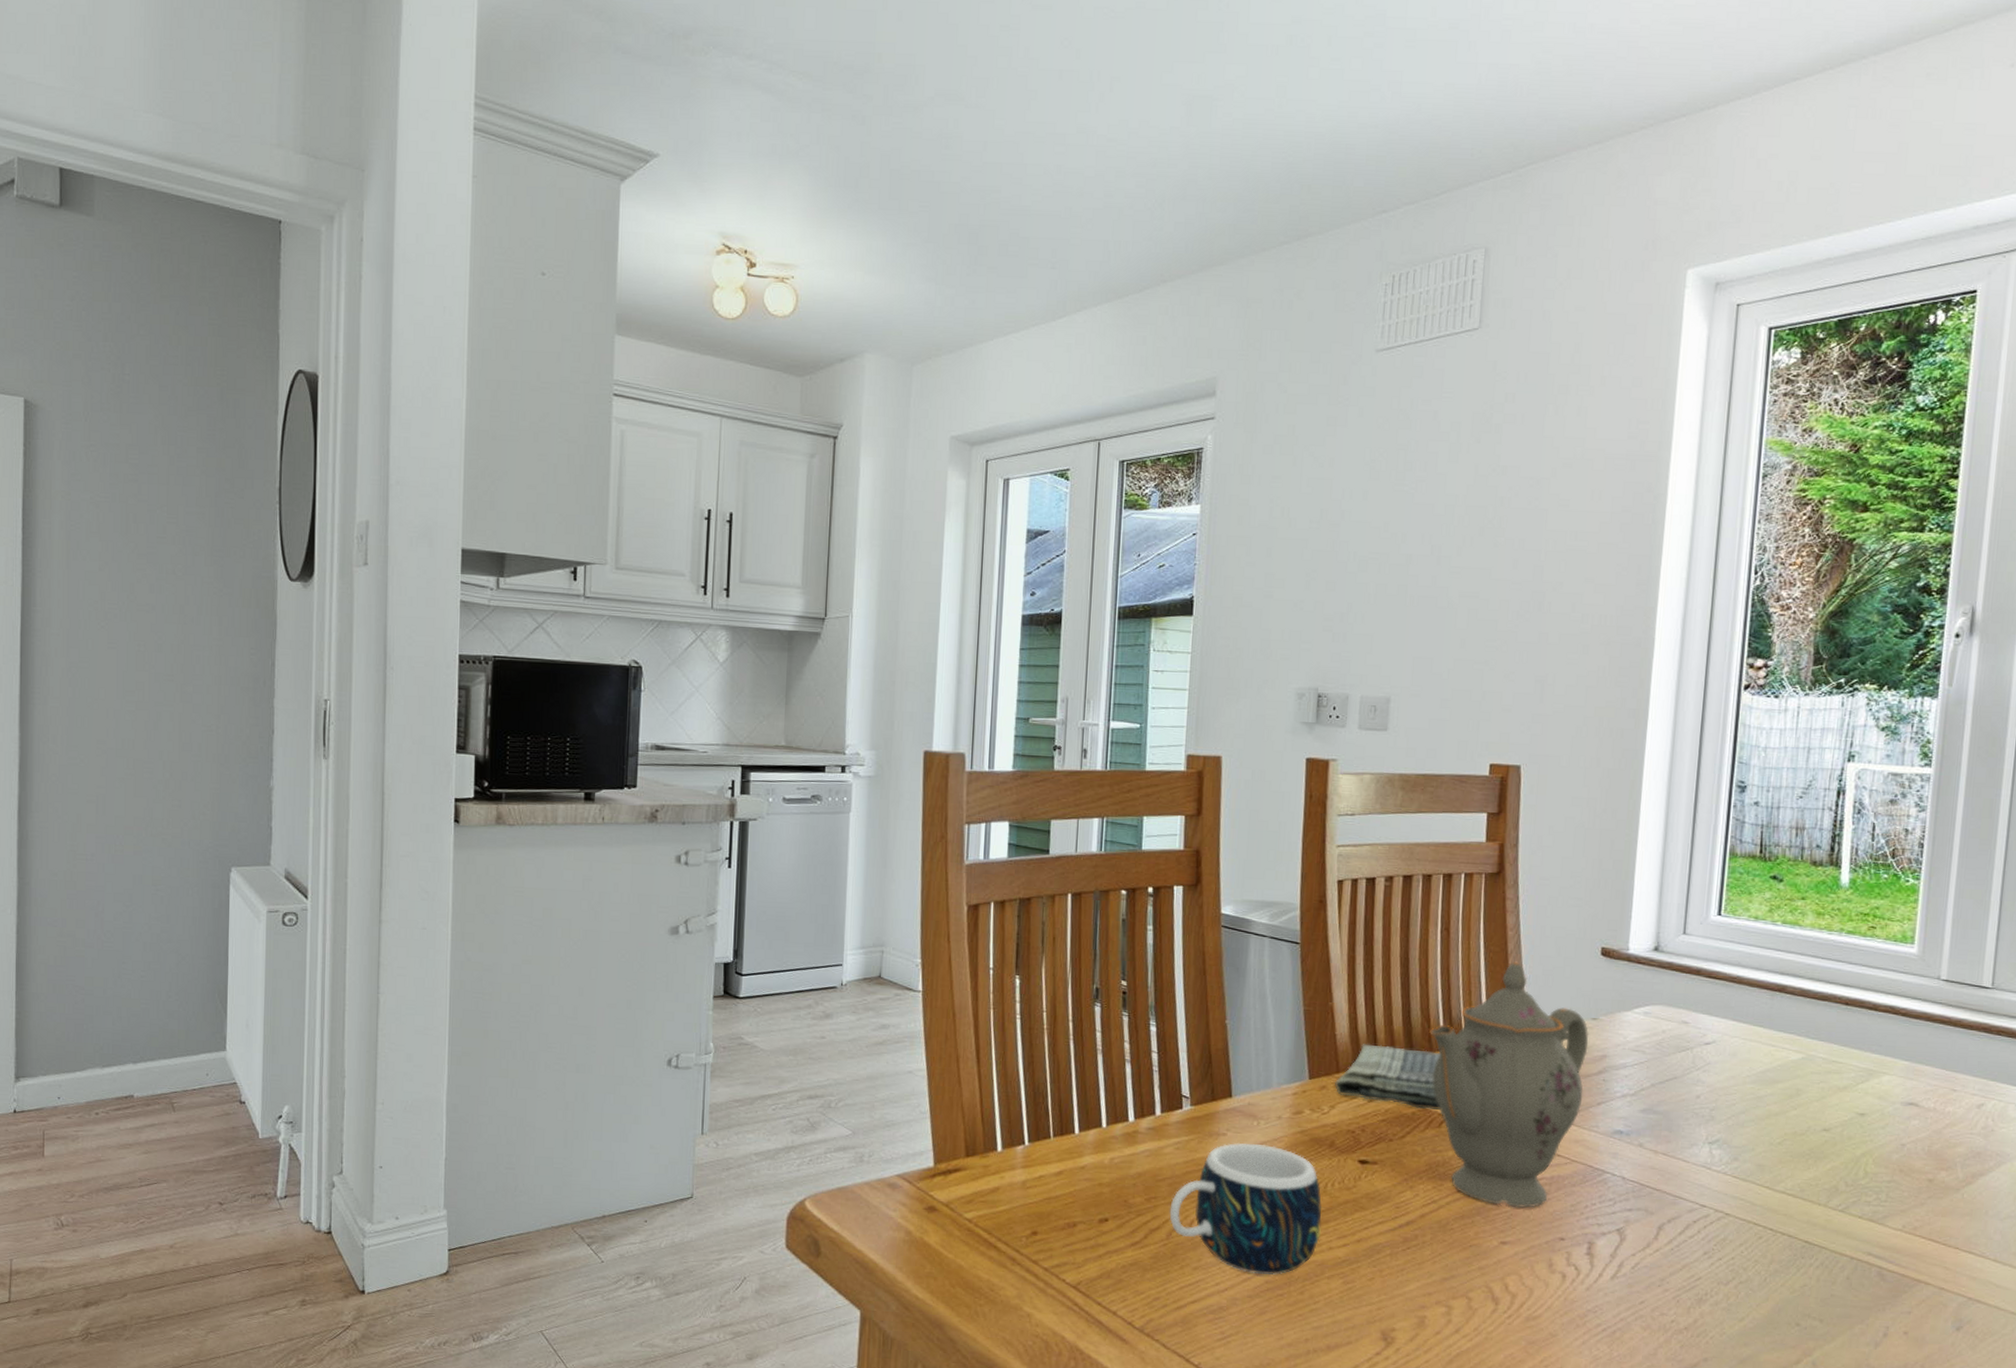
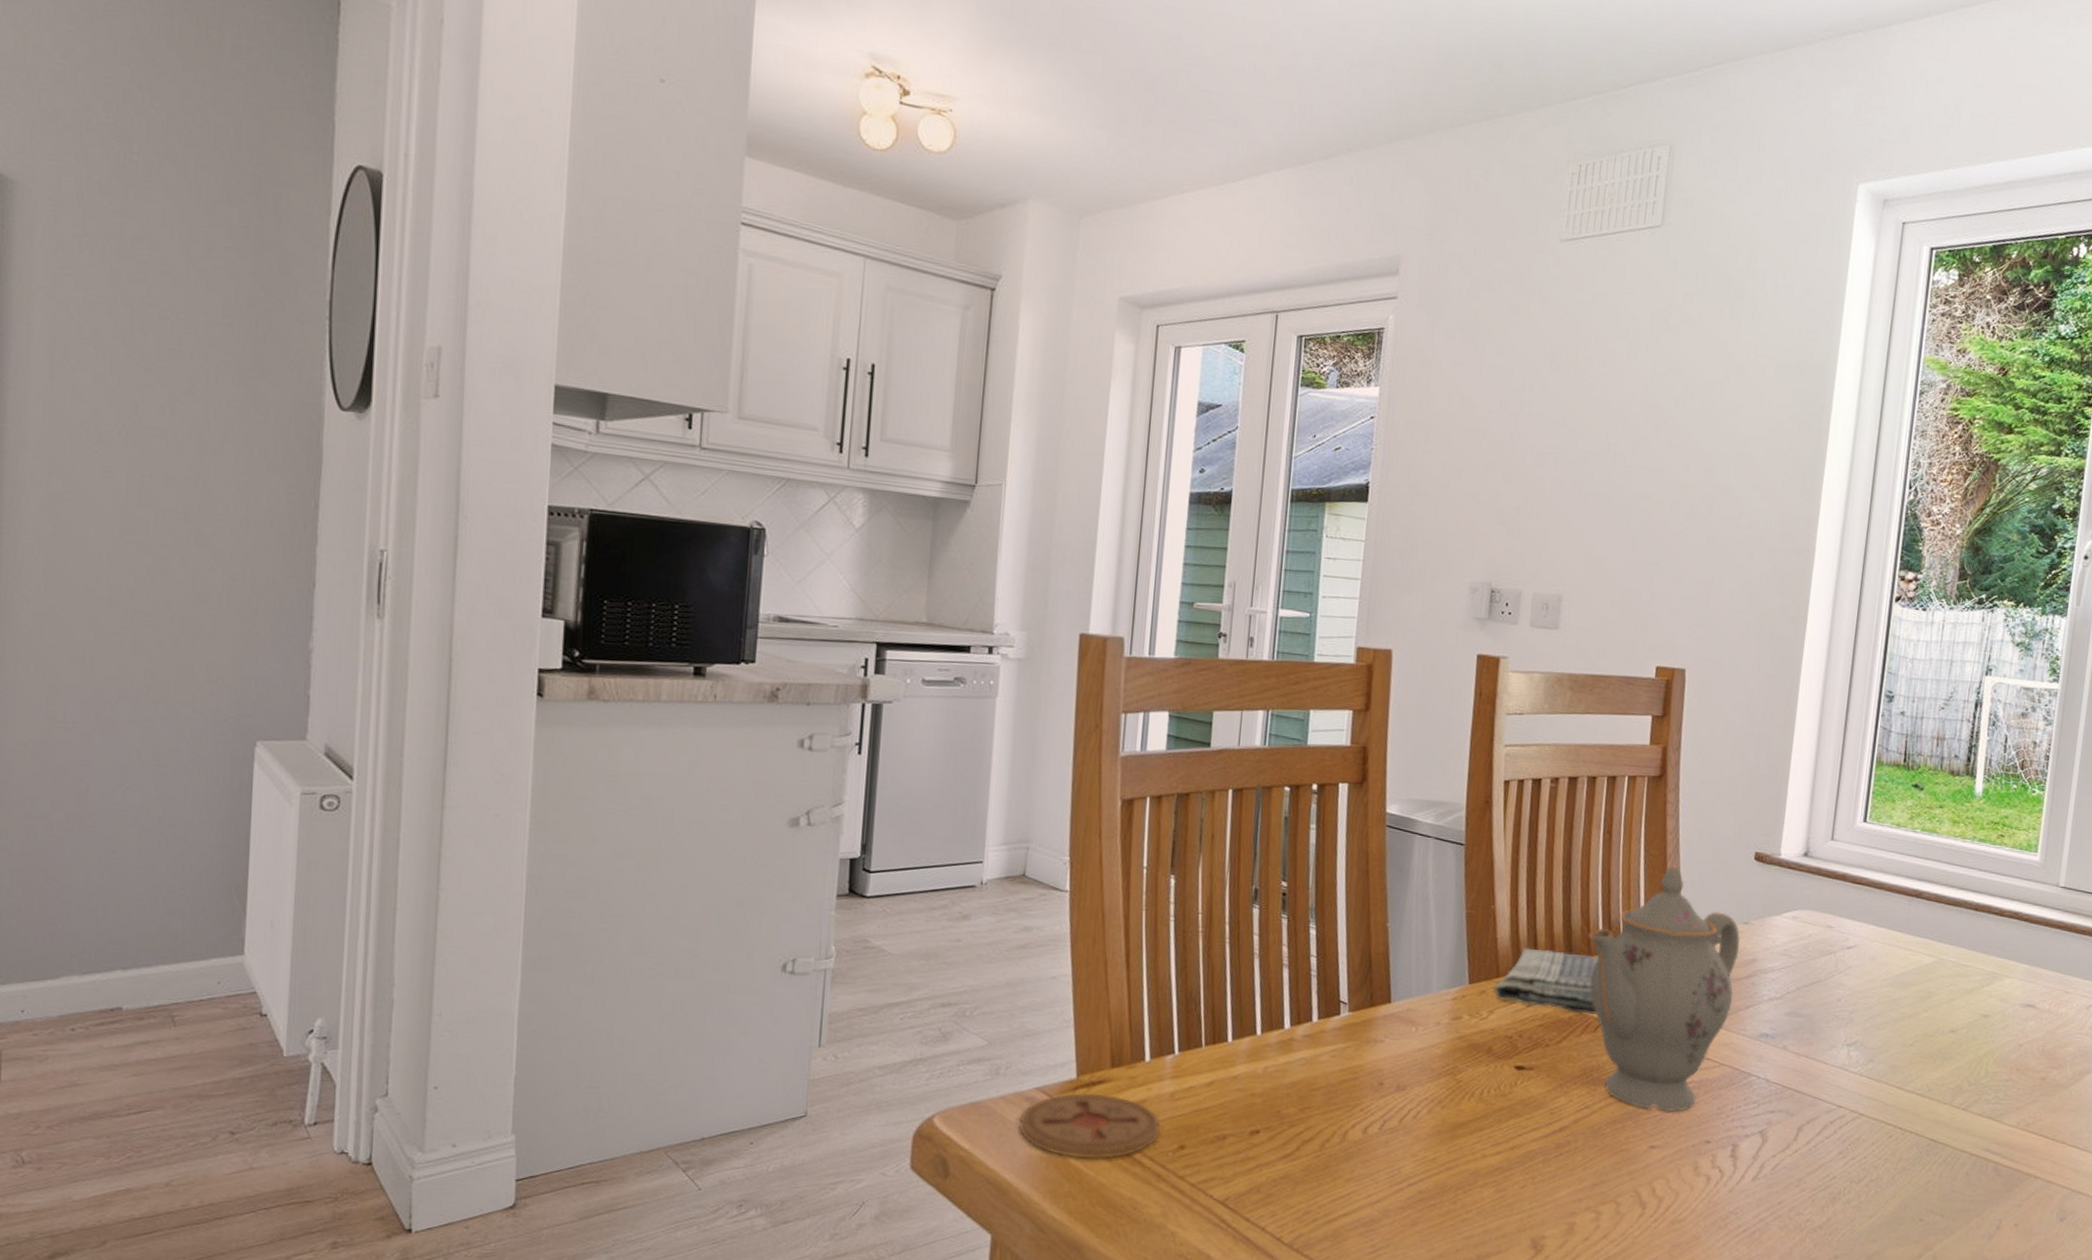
coaster: none [881,1179,1015,1244] -> present [1018,1092,1162,1160]
mug: present [1169,1142,1322,1275] -> none [1323,1049,1477,1185]

